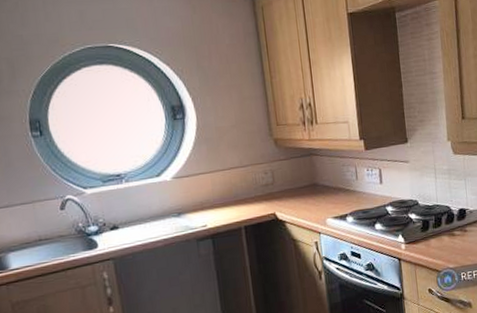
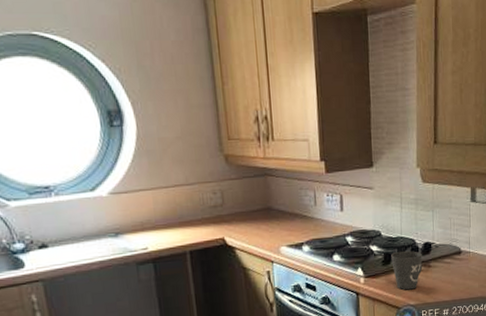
mug: none [429,217,459,254] -> present [391,250,423,290]

